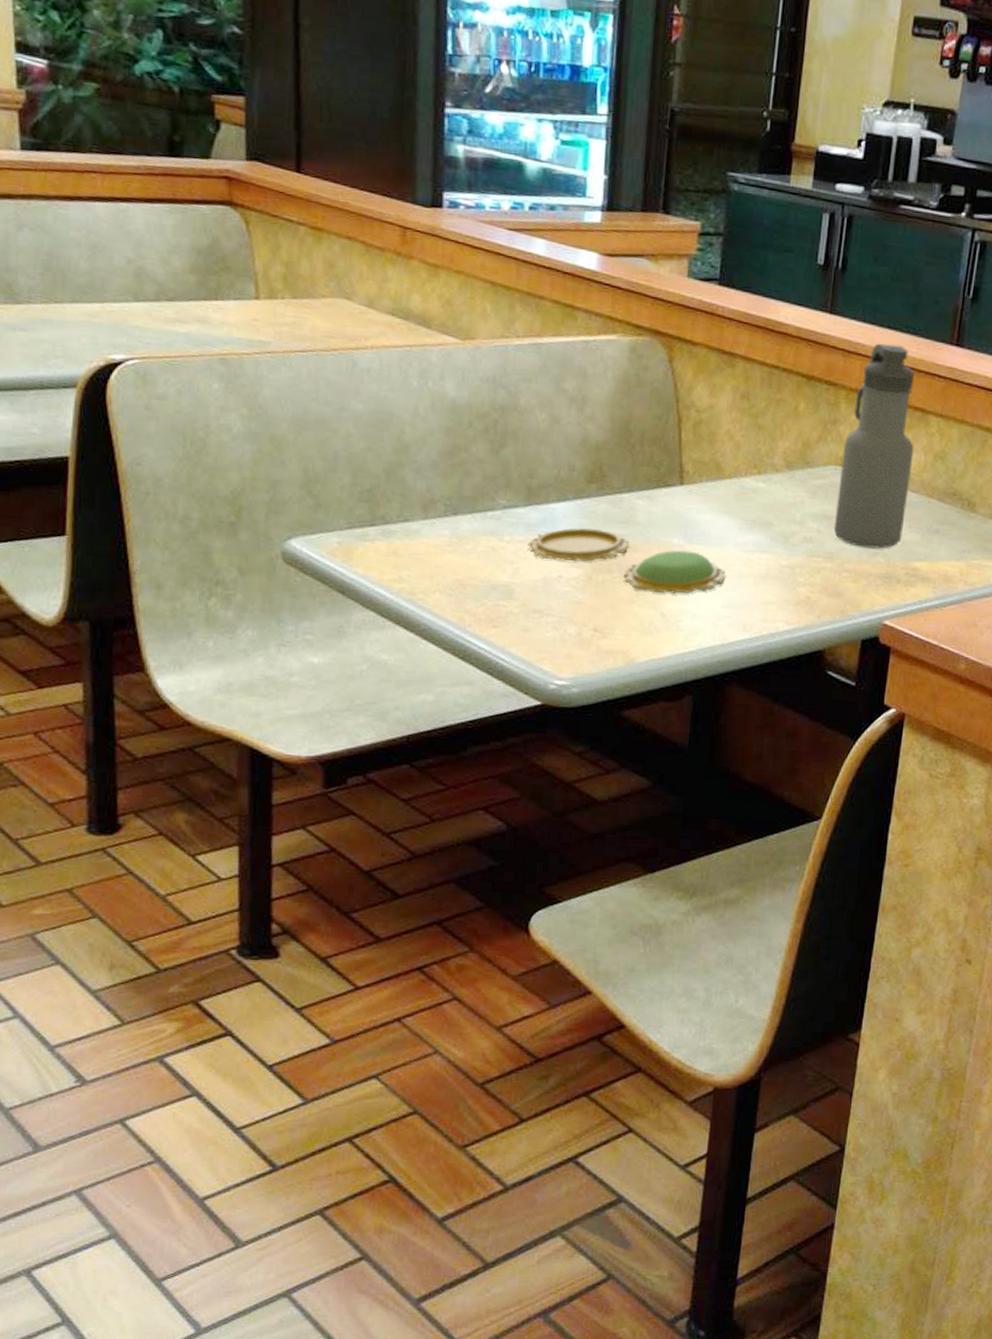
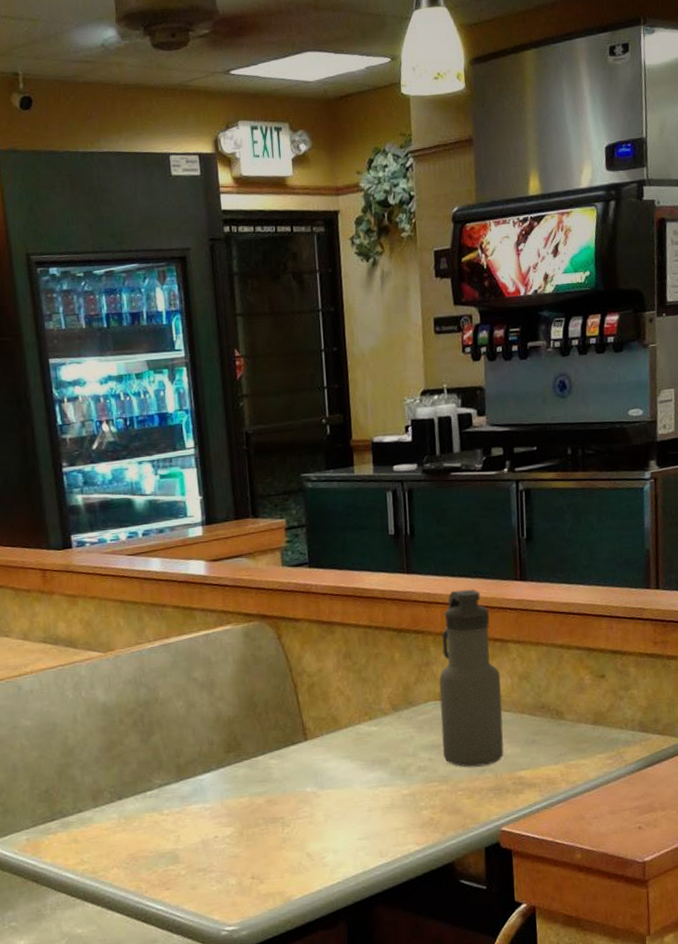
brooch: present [528,527,726,594] -> none [184,790,358,838]

